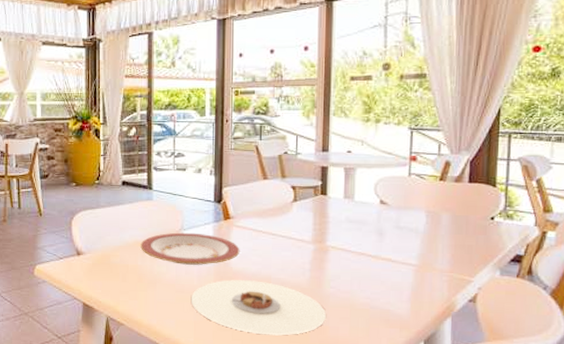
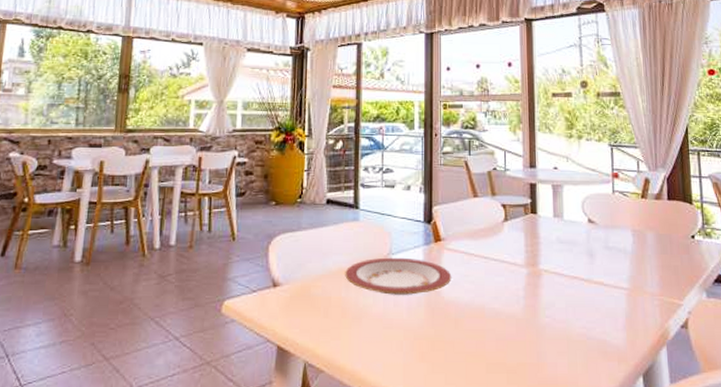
plate: present [191,280,326,336] -> none [399,311,543,377]

